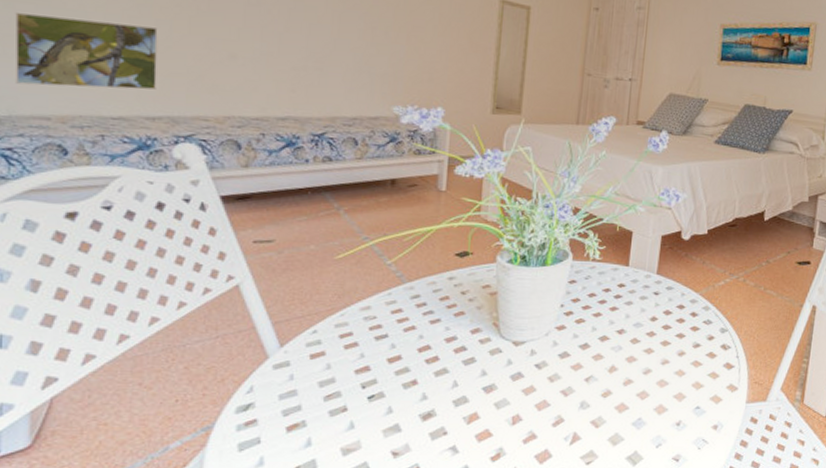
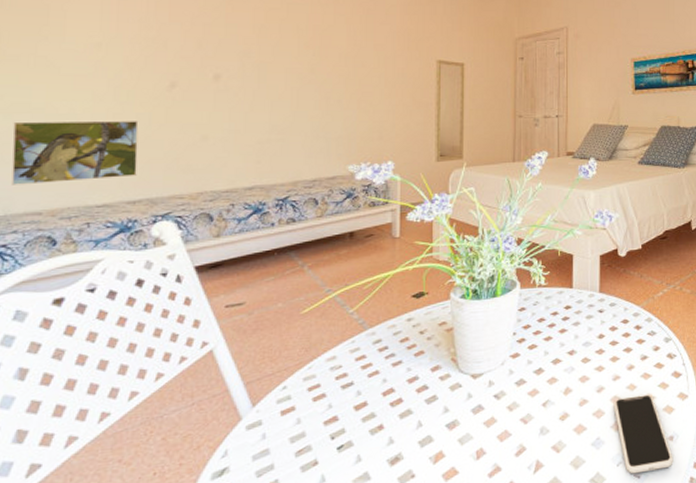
smartphone: none [659,382,715,457] -> present [613,394,673,474]

